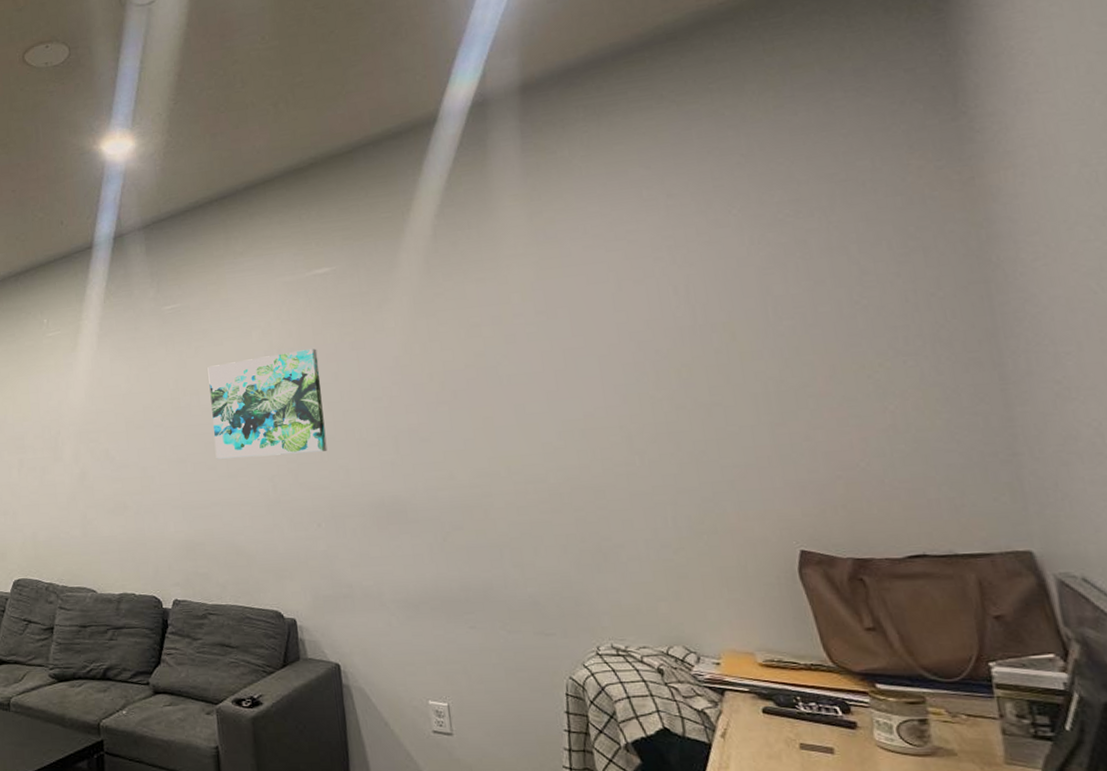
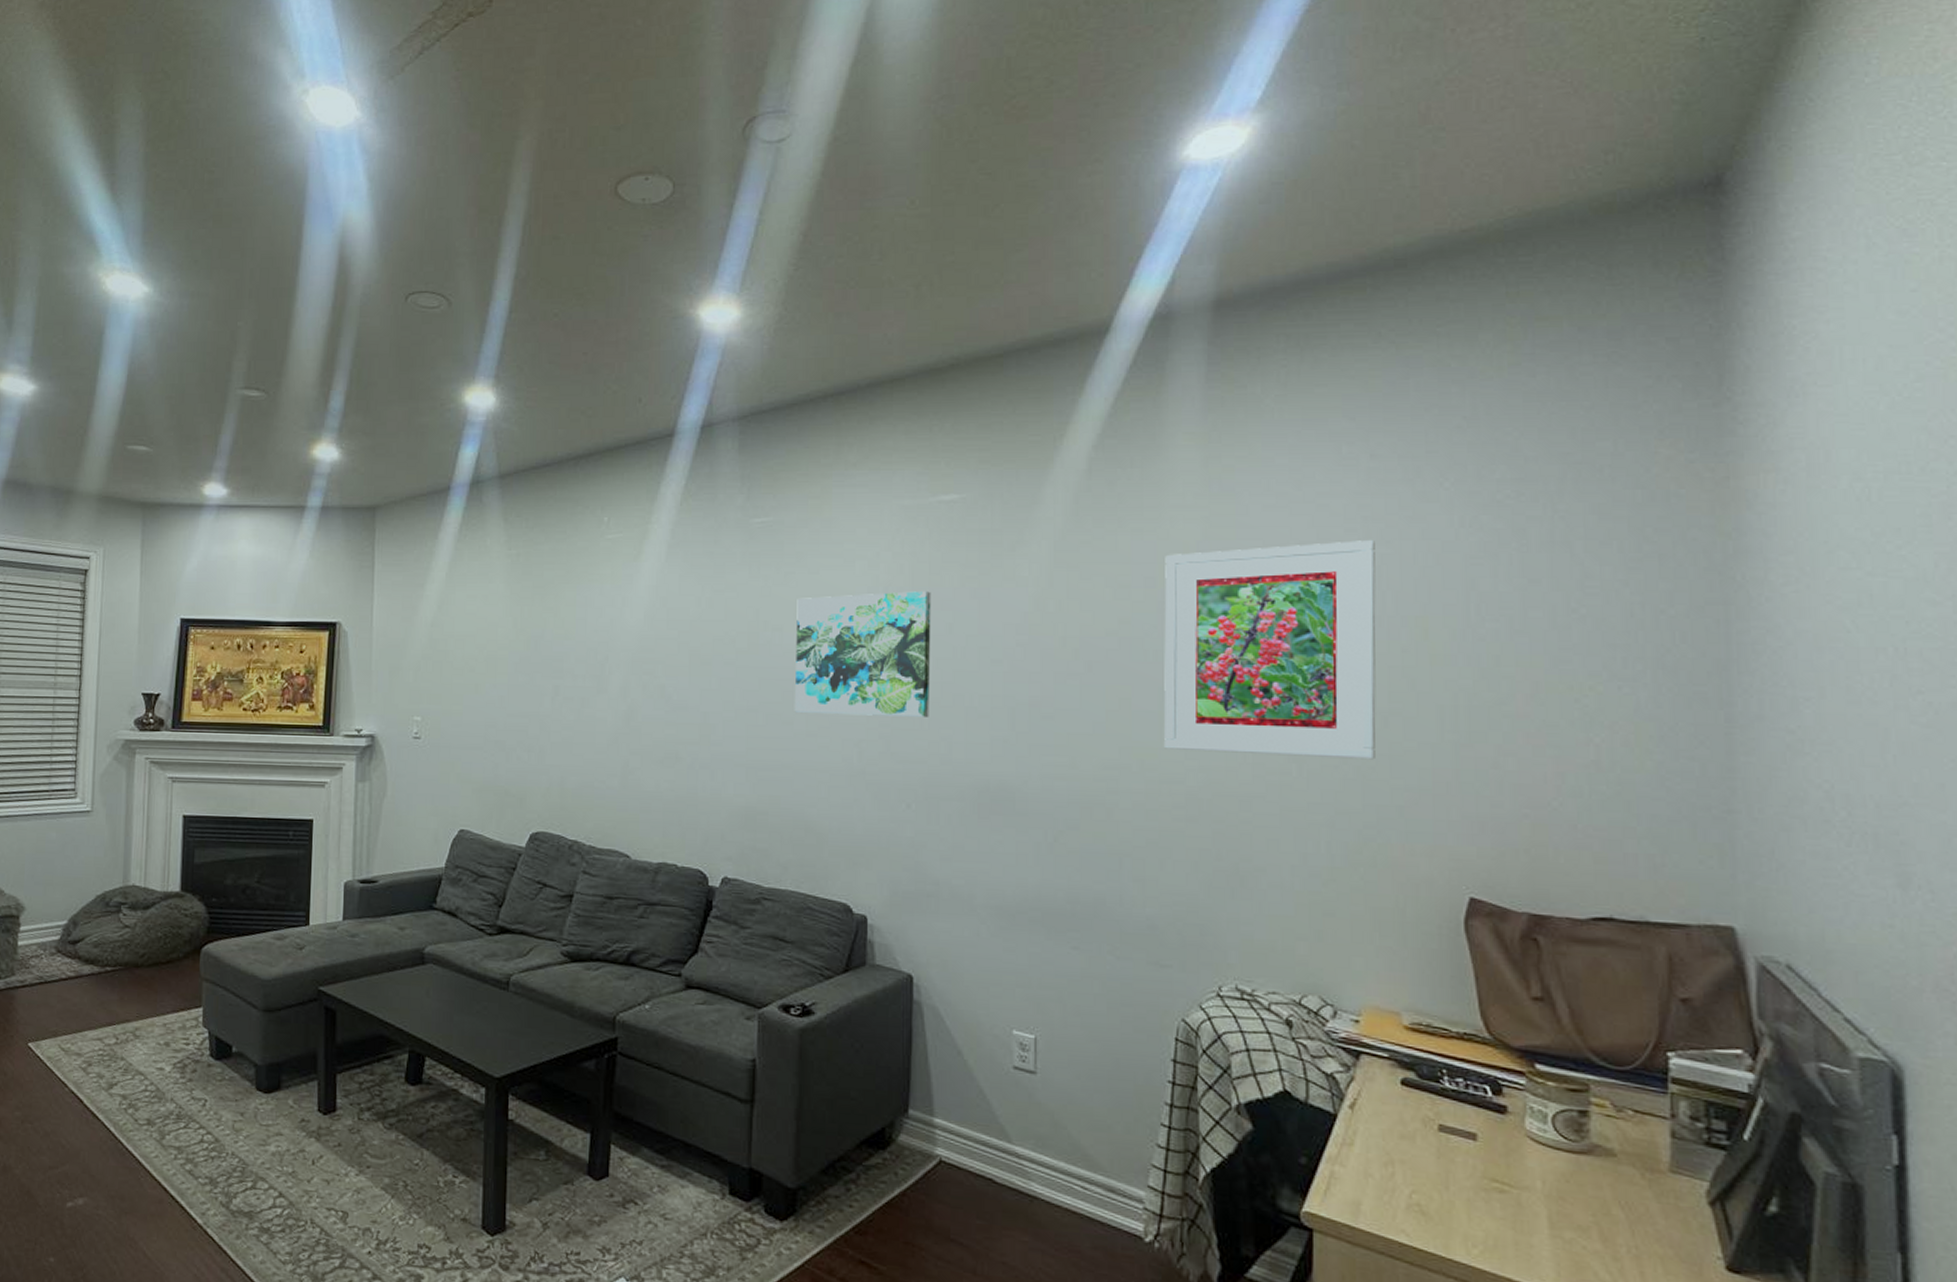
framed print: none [506,264,704,455] -> present [1164,540,1376,760]

